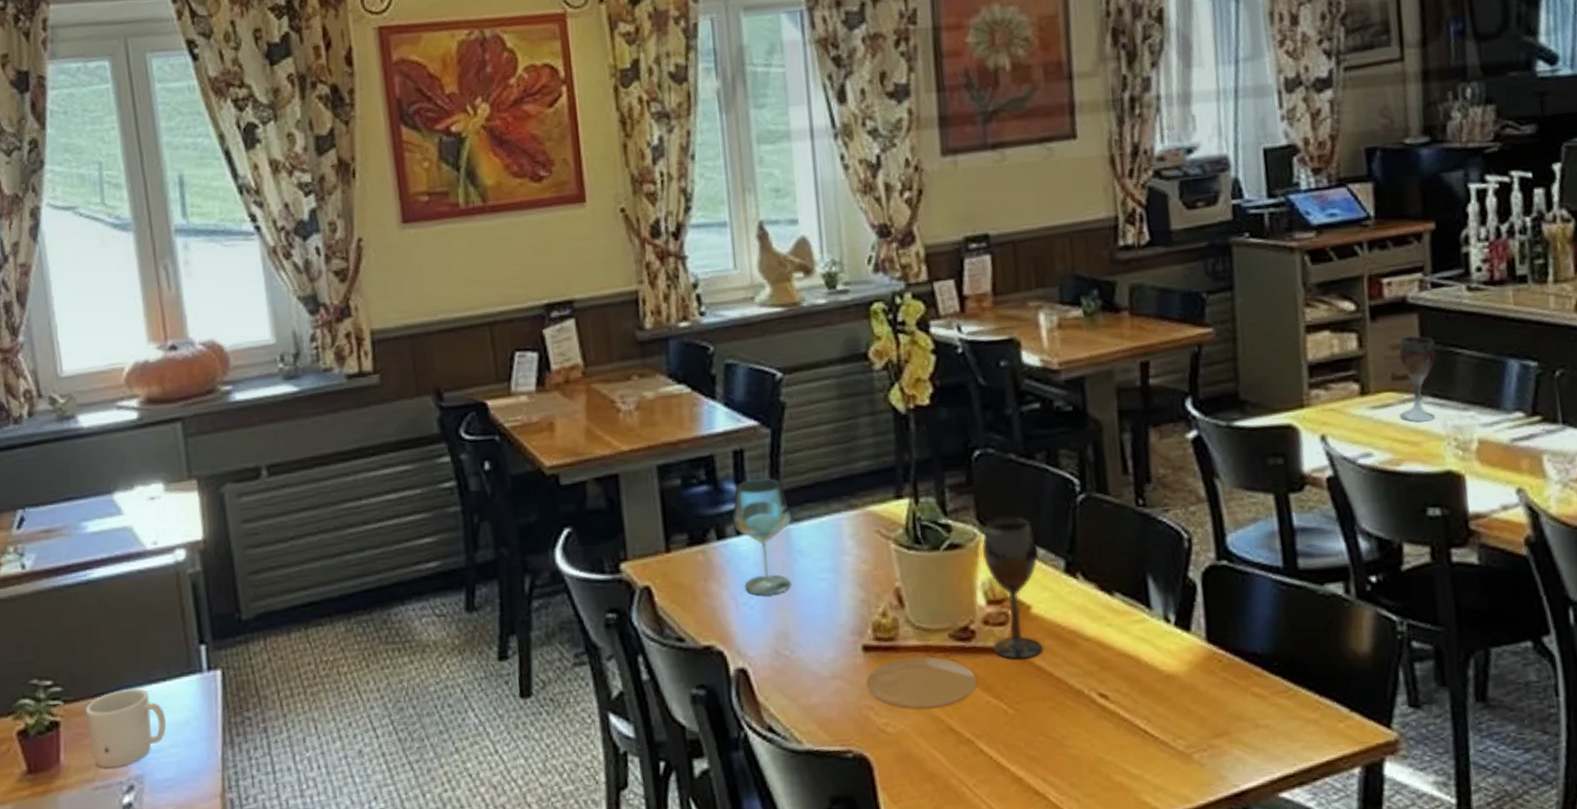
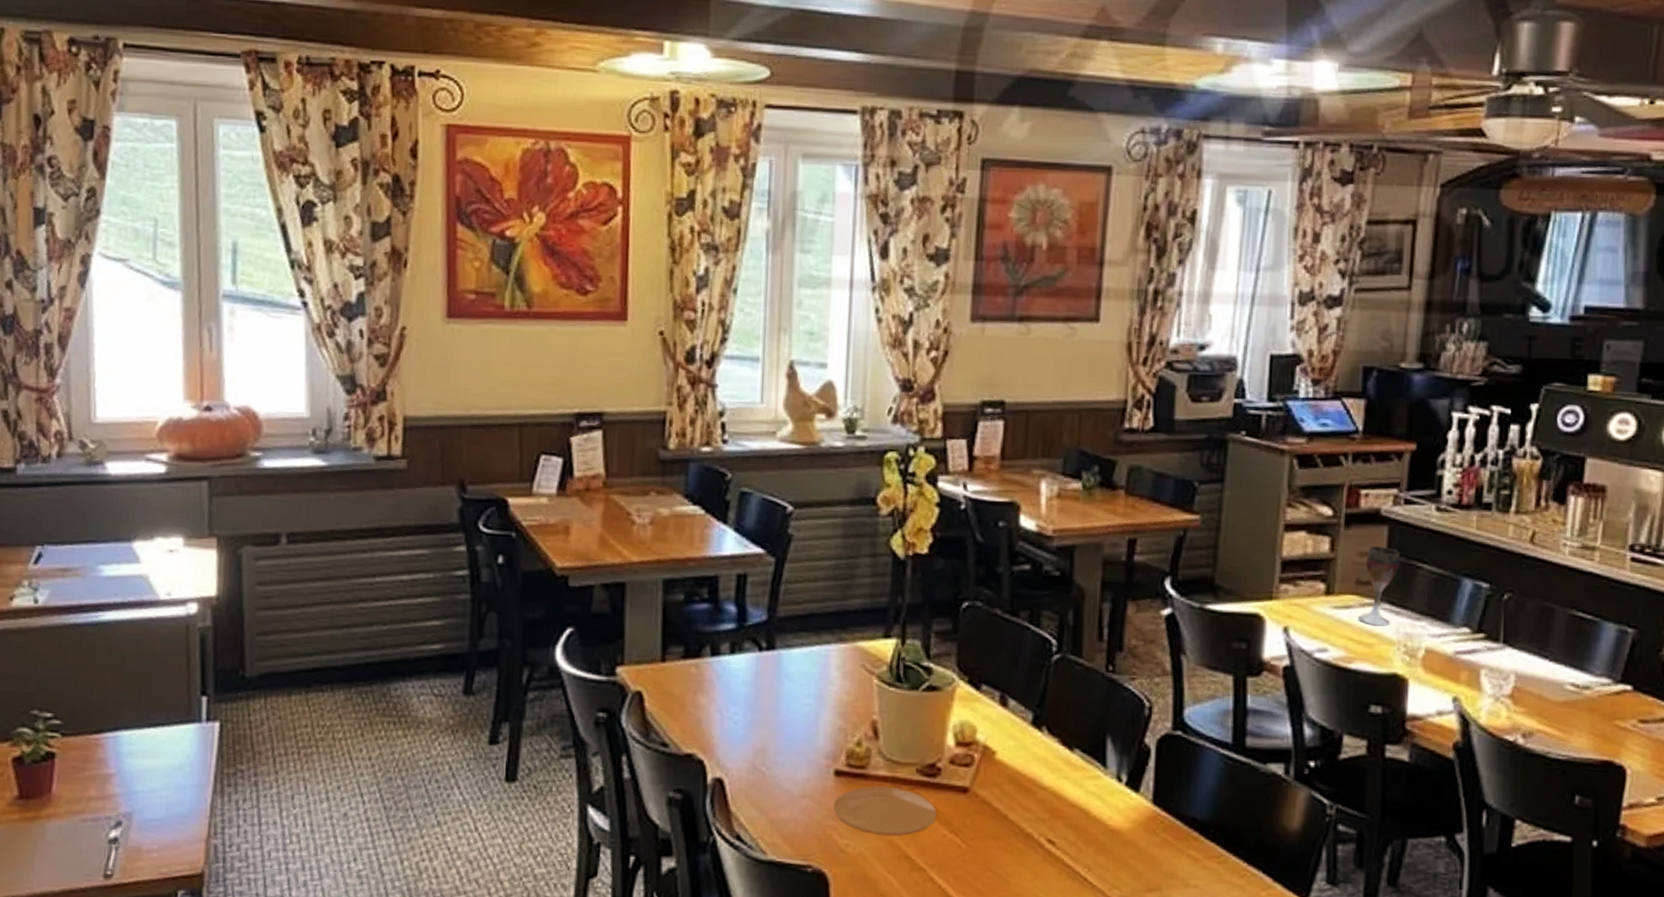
mug: present [85,688,167,768] -> none [82,729,161,803]
wine glass: present [731,478,791,596] -> none [727,603,784,714]
wine glass: present [982,516,1043,659] -> none [955,666,1010,800]

